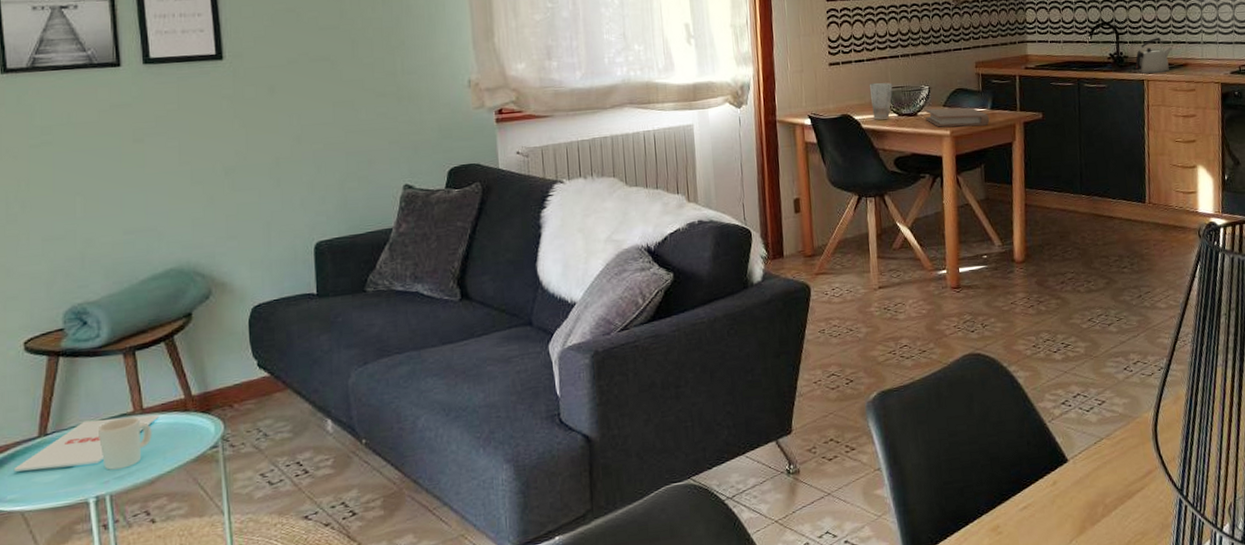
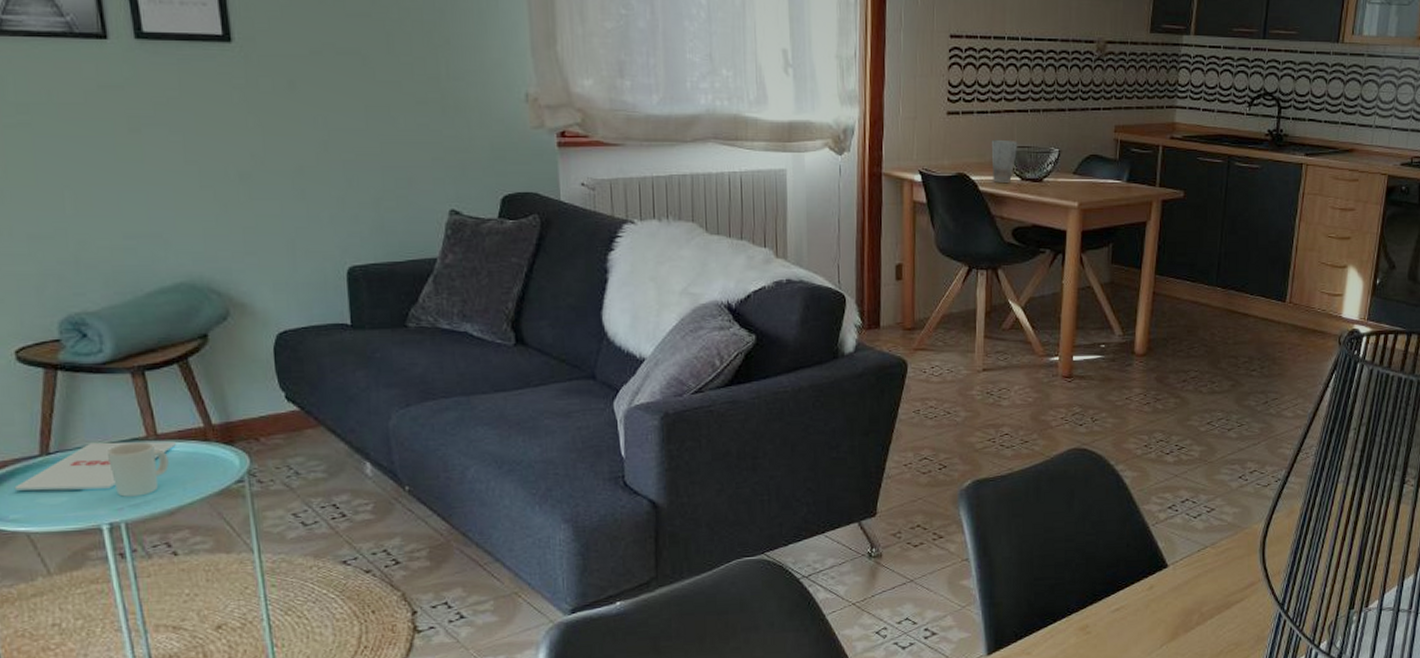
book: present [925,107,990,127] -> none [1051,175,1124,200]
kettle: present [1135,38,1172,75] -> none [1295,116,1339,158]

